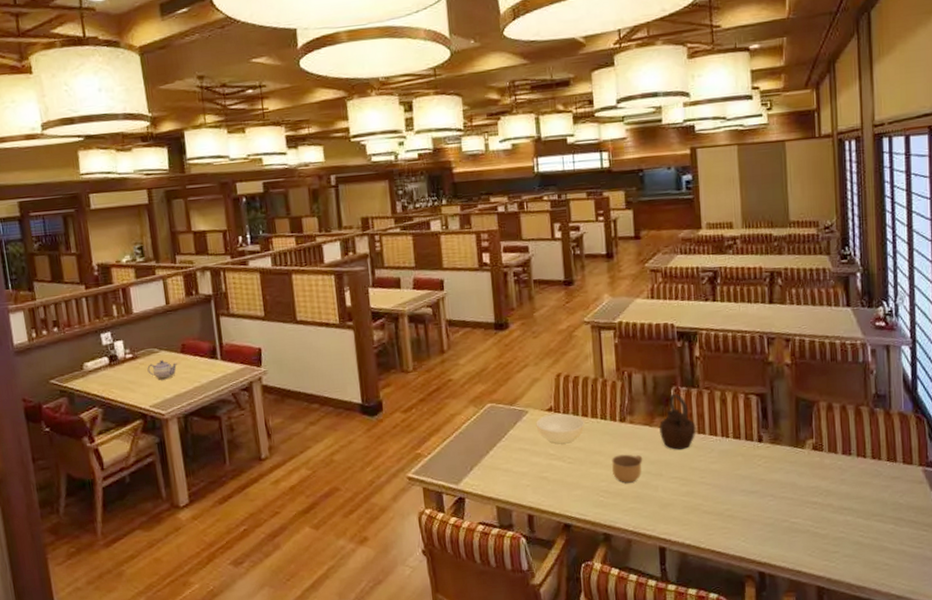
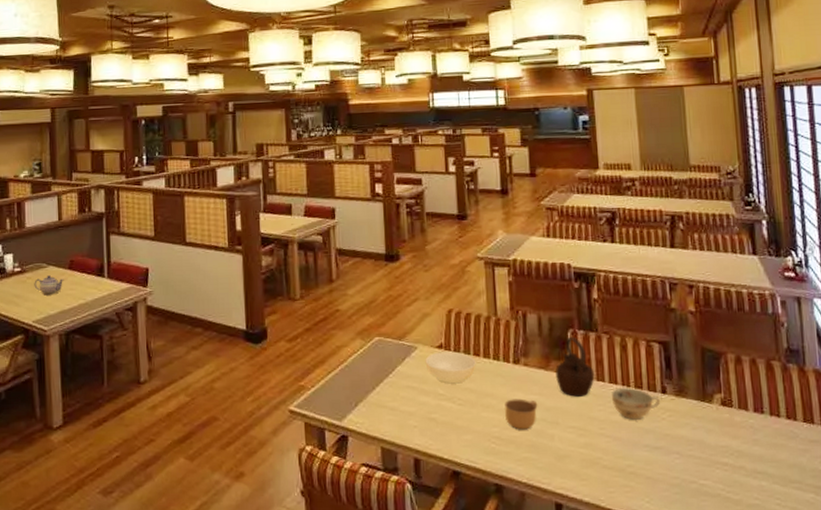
teacup: none [712,439,757,468] -> present [612,388,661,420]

